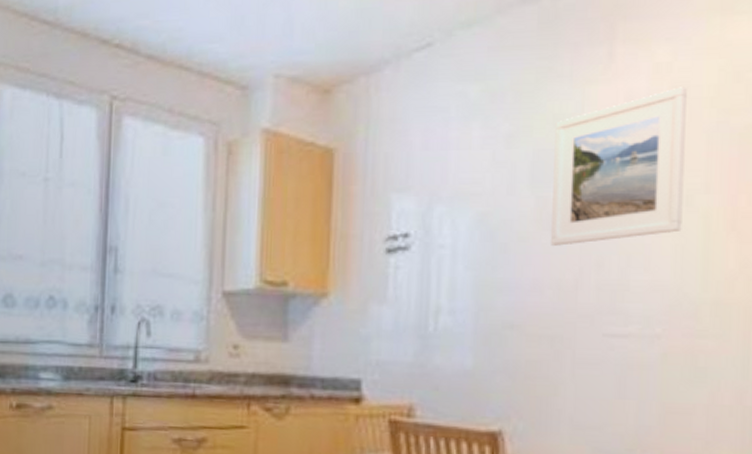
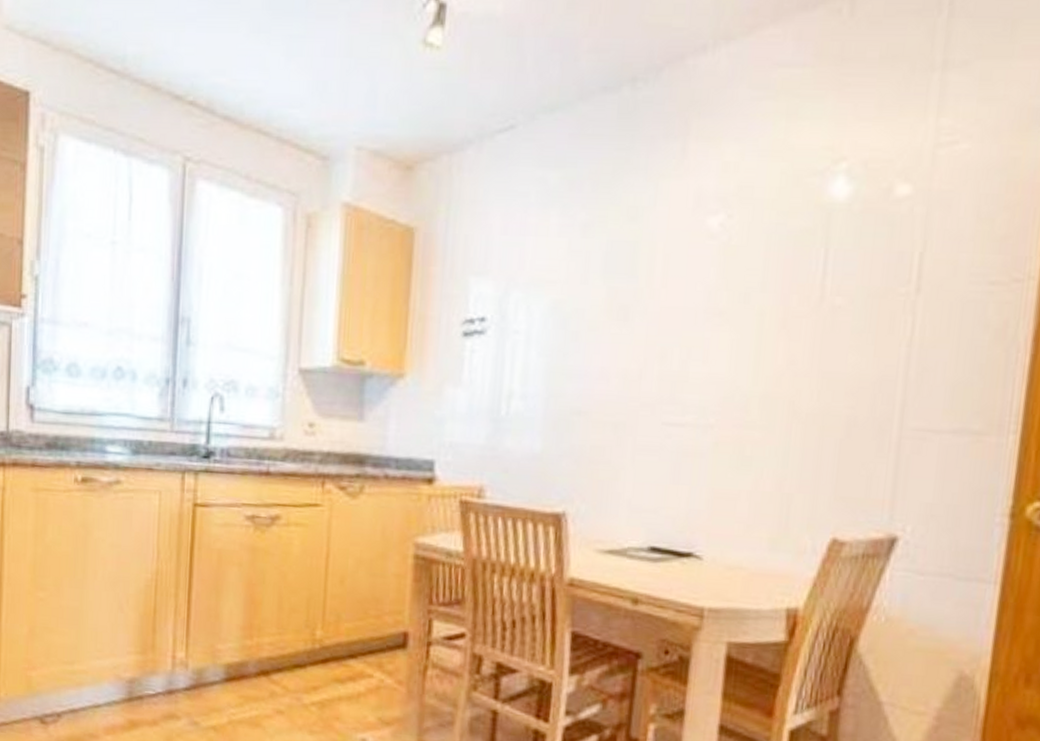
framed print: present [551,87,687,246] -> none [619,187,751,336]

